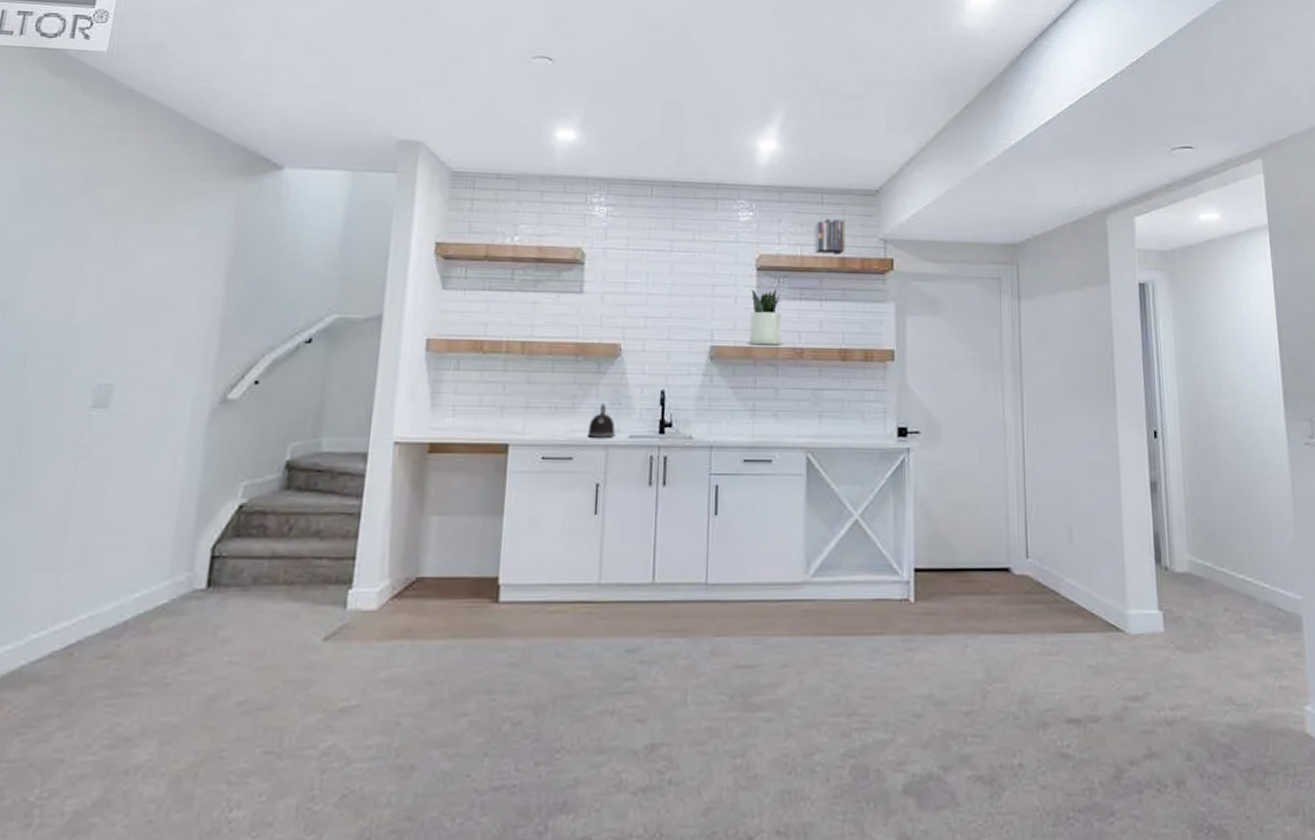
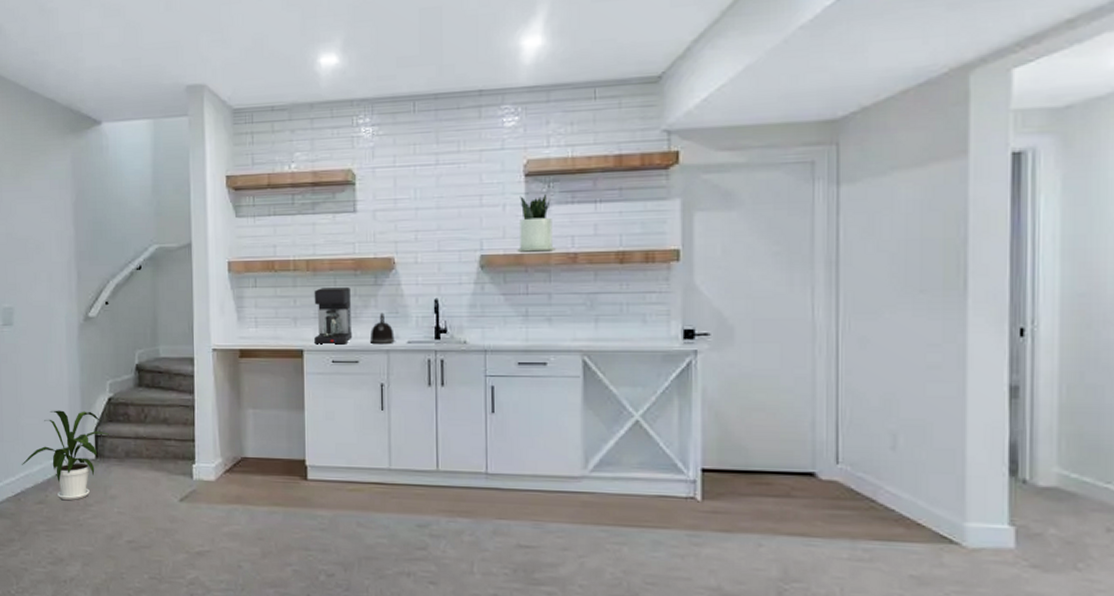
house plant: none [84,523,233,651] -> present [21,410,109,501]
coffee maker: none [523,374,570,439] -> present [314,287,353,345]
books: present [814,219,846,255] -> none [586,113,622,154]

